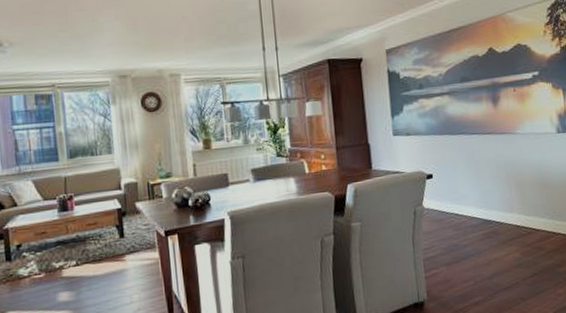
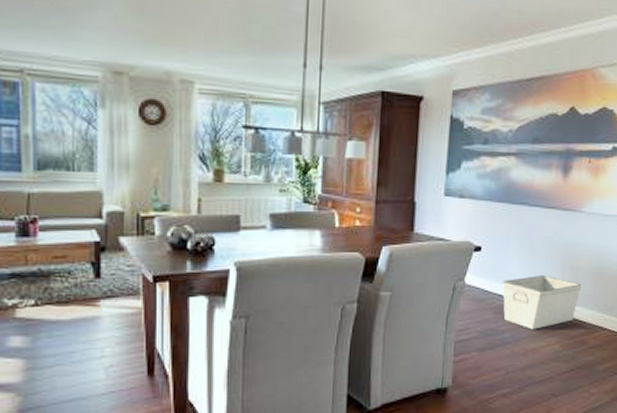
storage bin: none [457,192,529,242] -> present [503,276,582,330]

